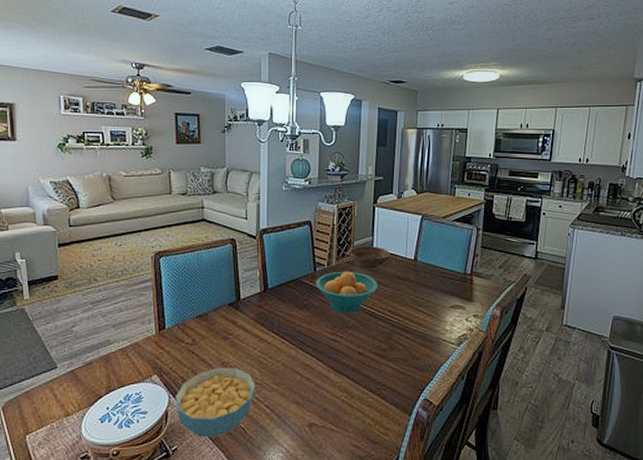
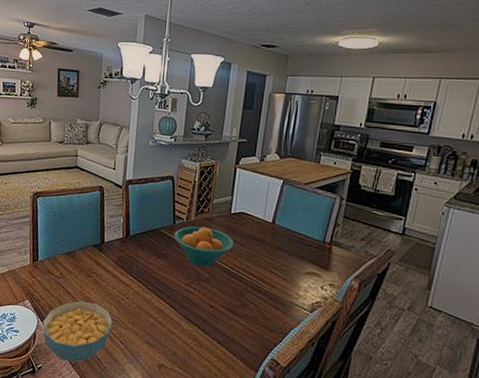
bowl: present [349,246,391,268] -> none [208,204,249,227]

